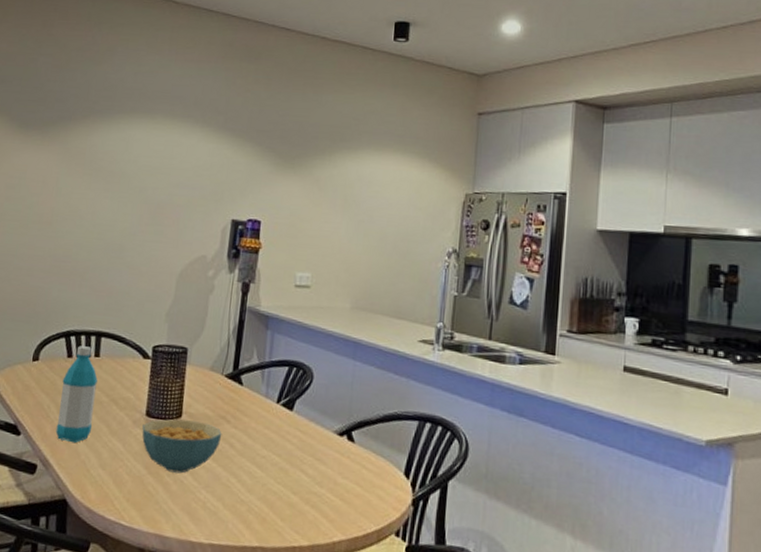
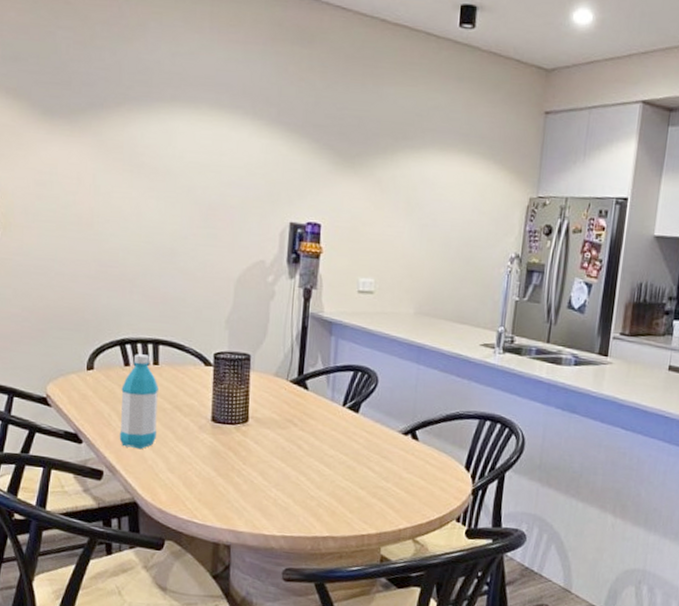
cereal bowl: present [142,419,222,474] -> none [208,423,290,474]

